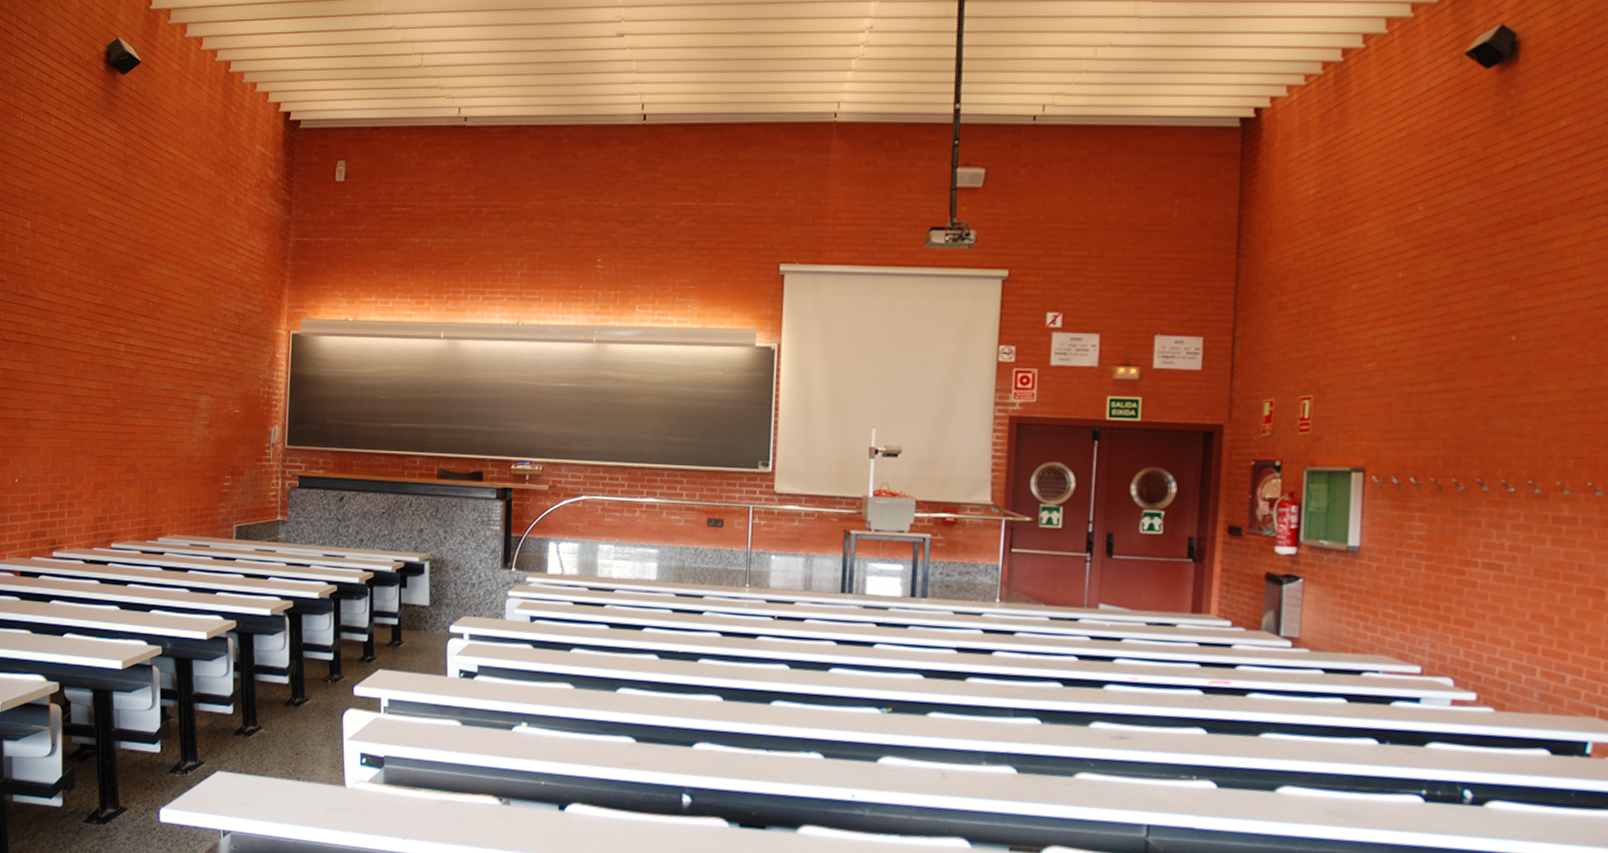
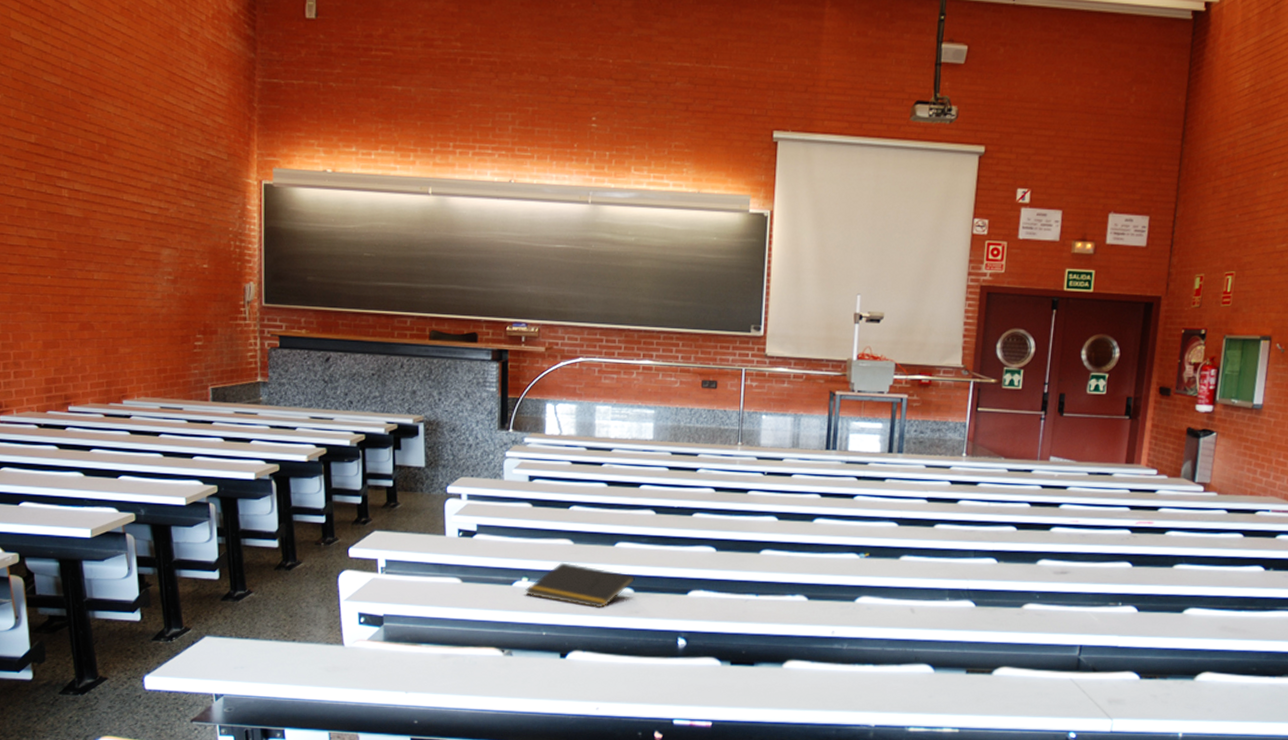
notepad: none [524,707,637,757] -> present [525,562,635,607]

